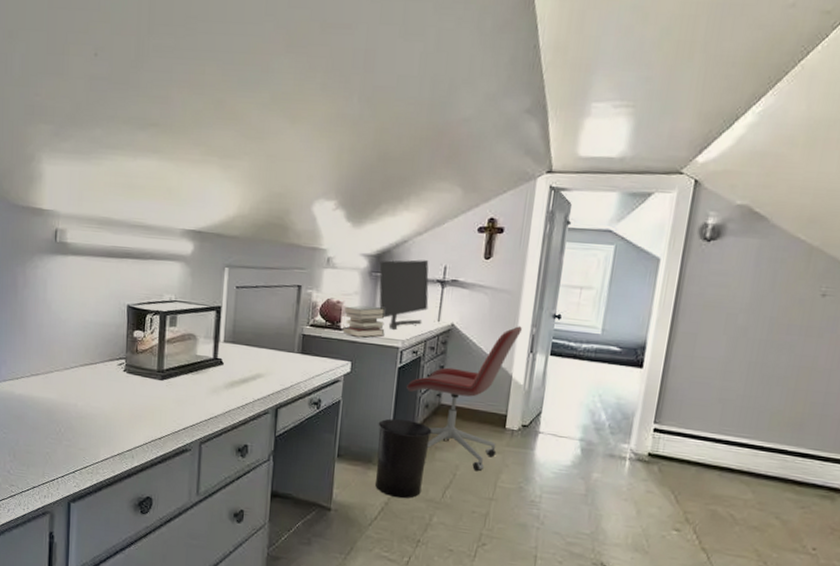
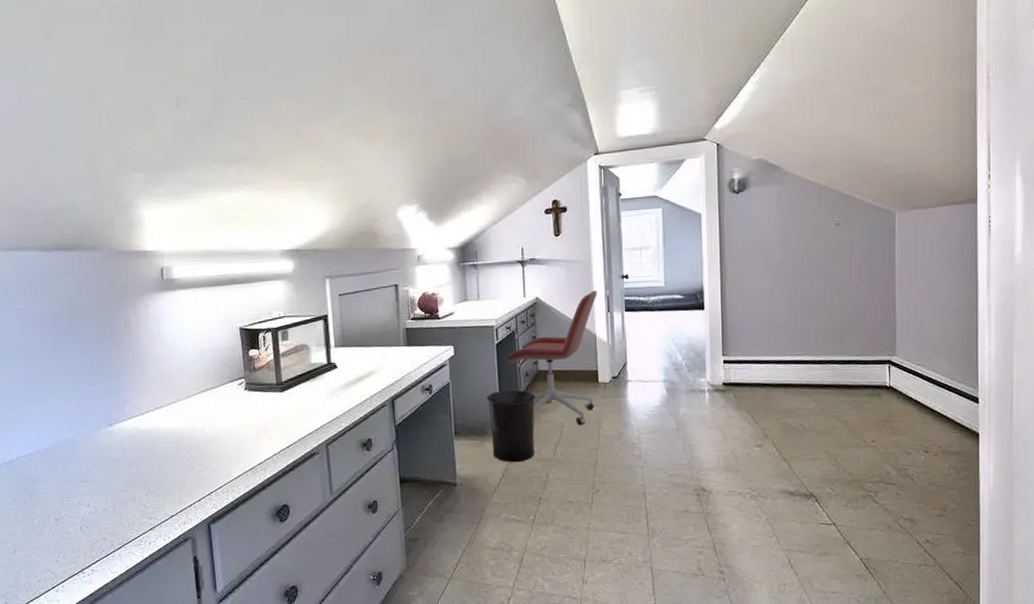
books: present [342,305,386,338] -> none [440,292,479,324]
computer monitor: present [379,259,429,330] -> none [464,245,513,311]

